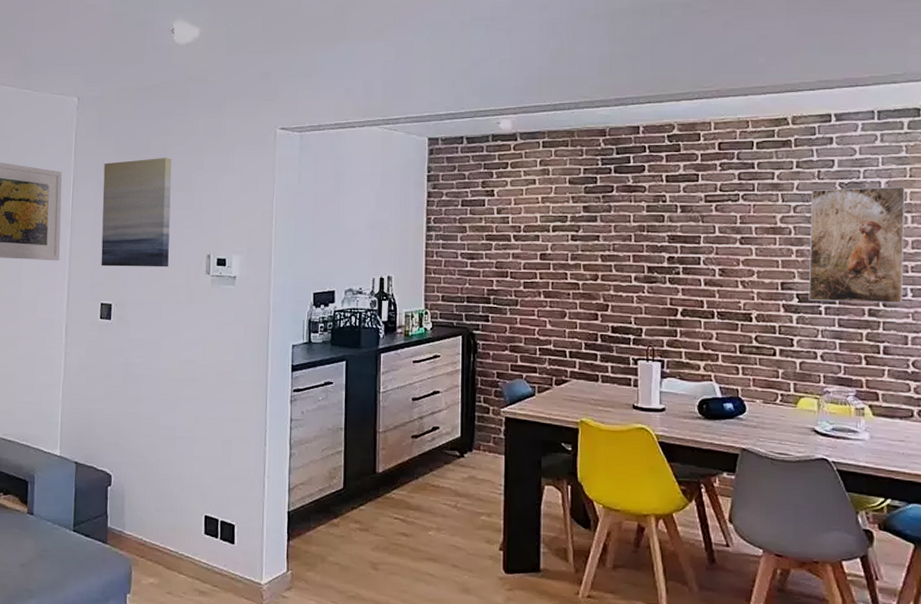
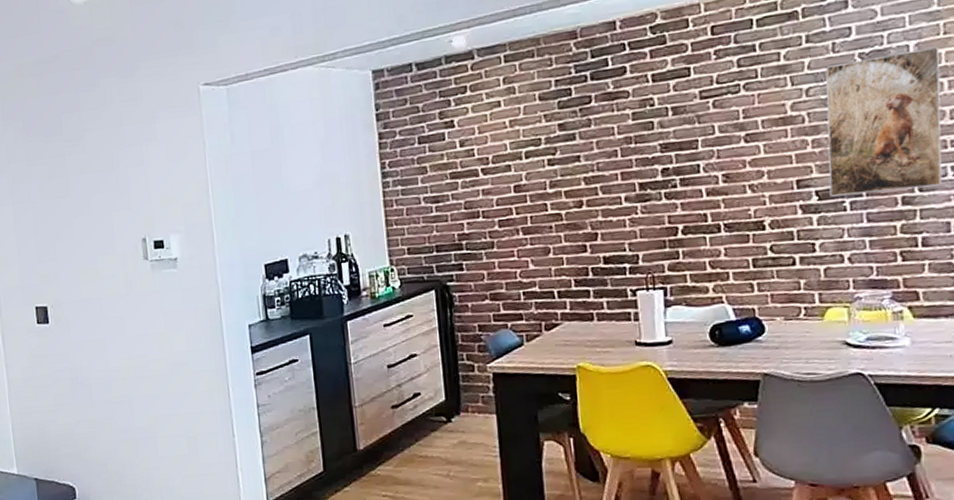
wall art: present [101,158,172,267] -> none [15,136,102,267]

